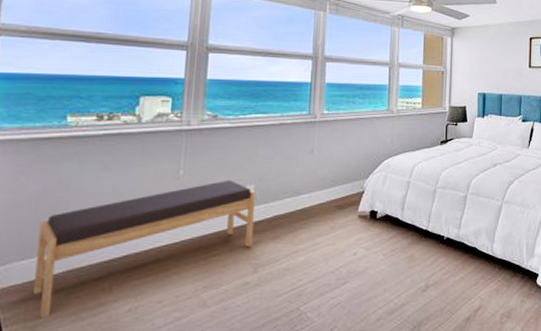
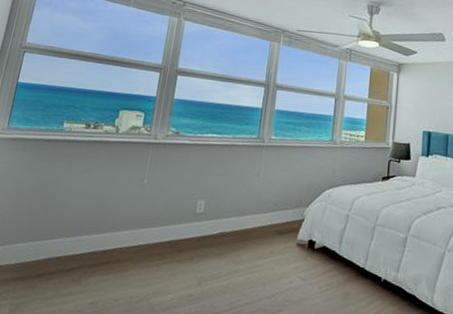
bench: present [32,180,256,319] -> none [21,193,205,298]

